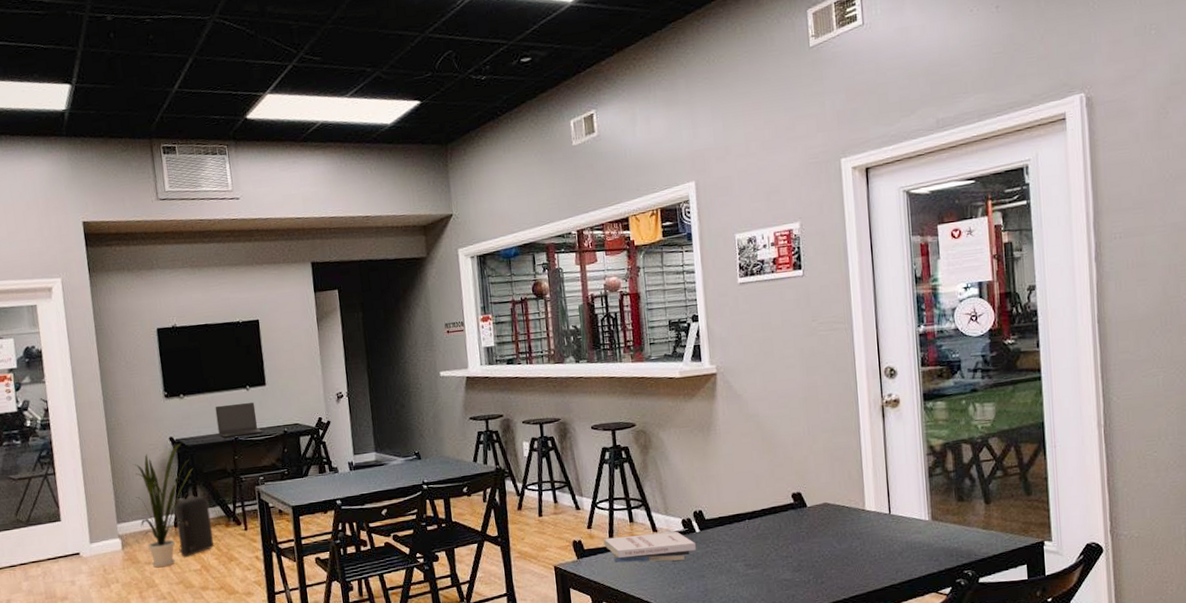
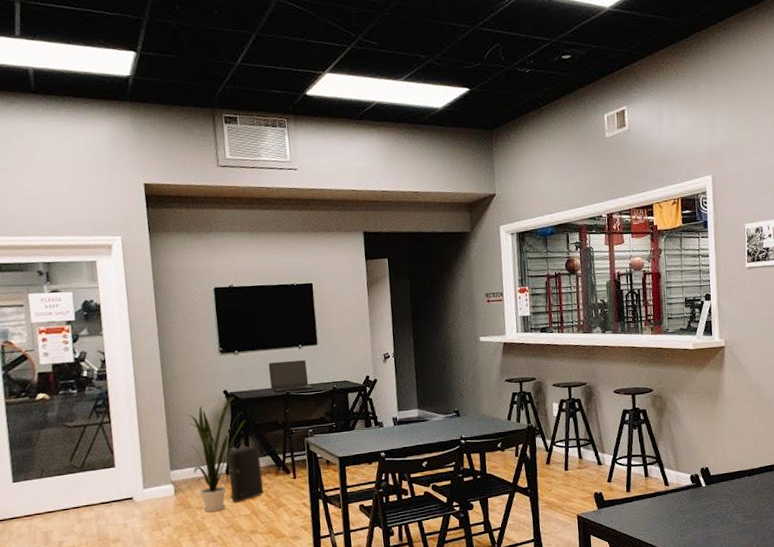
books: present [603,532,697,563] -> none [621,486,703,513]

